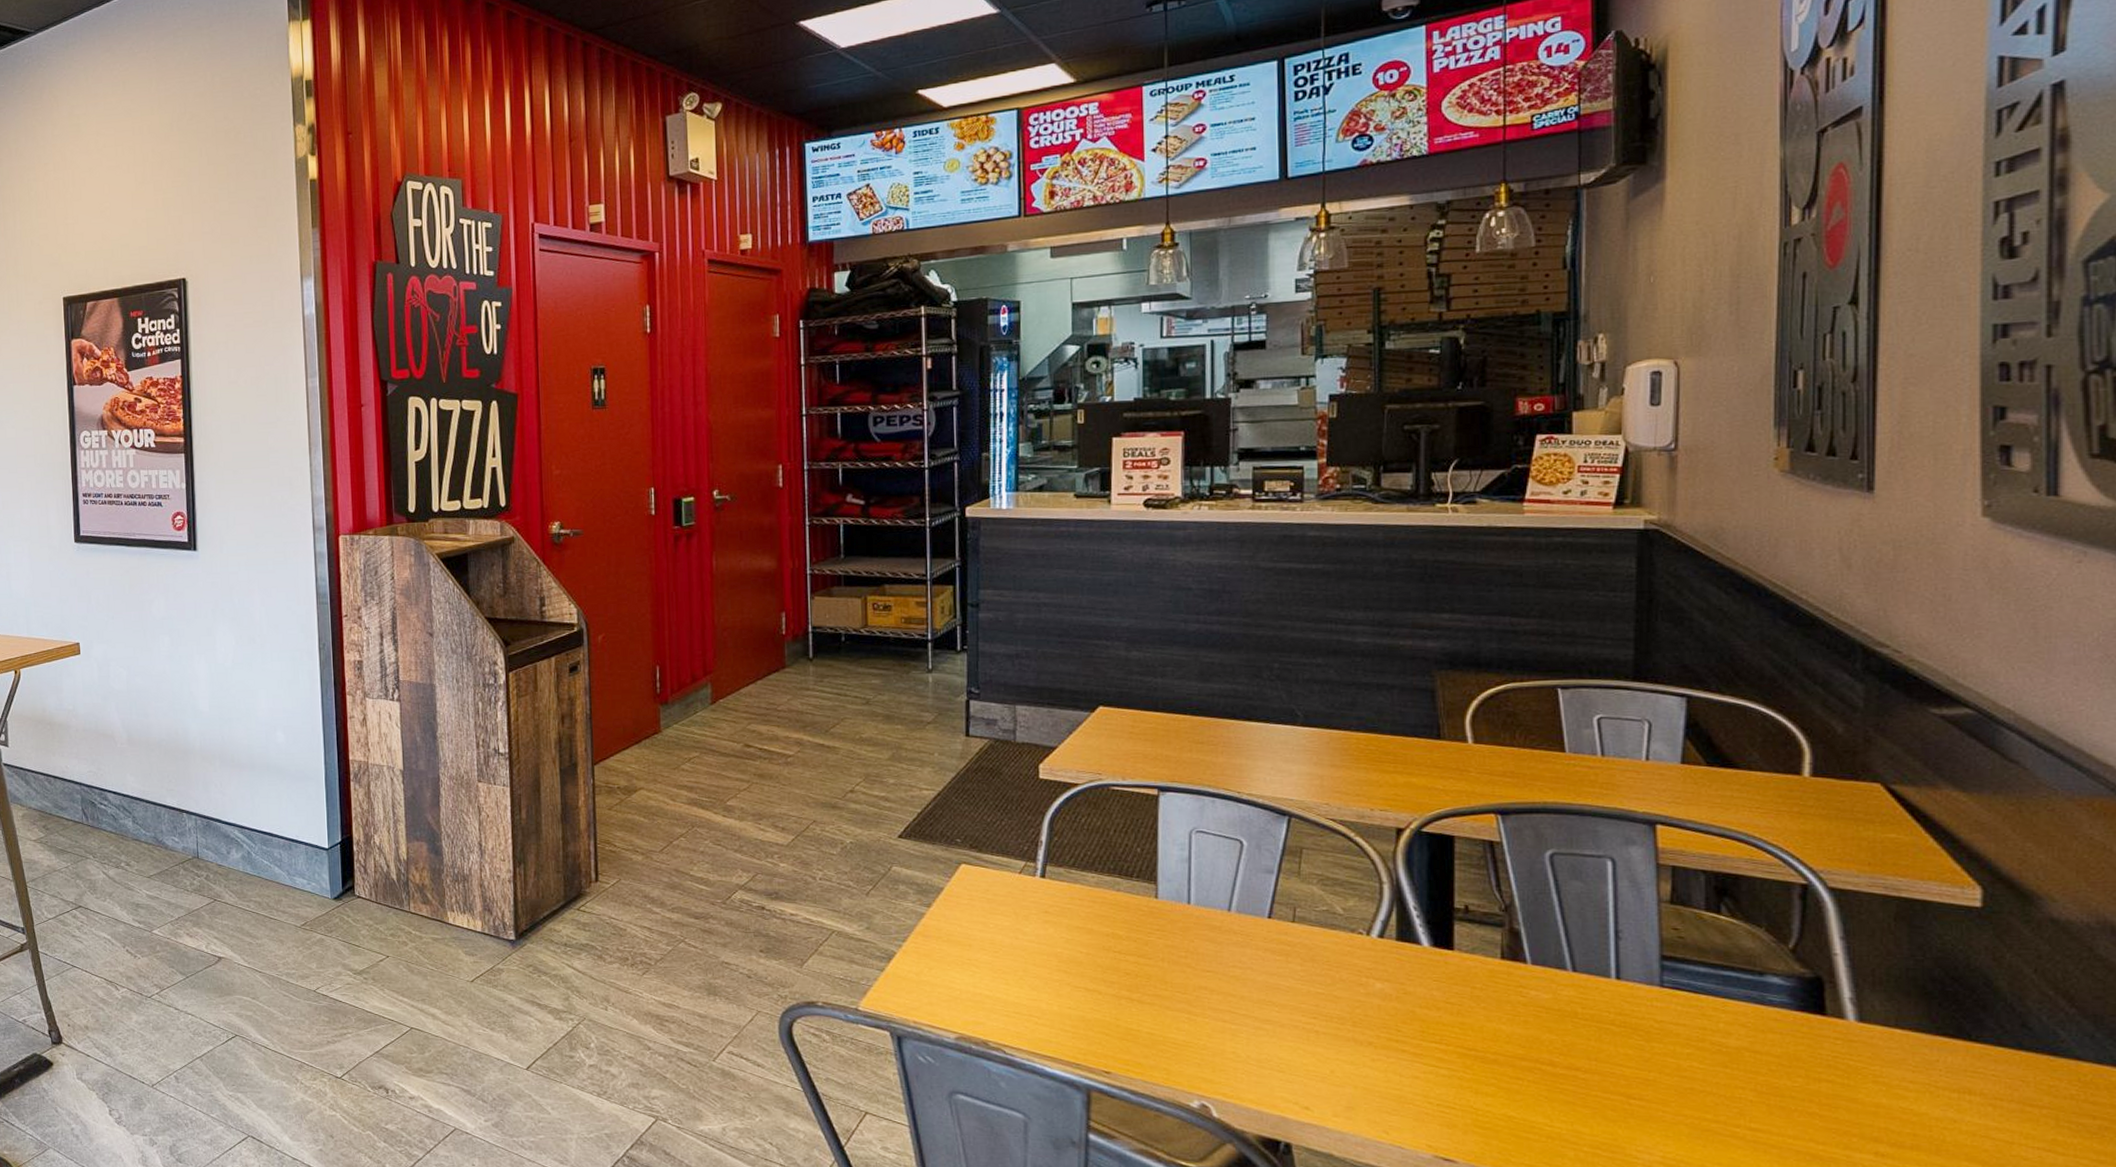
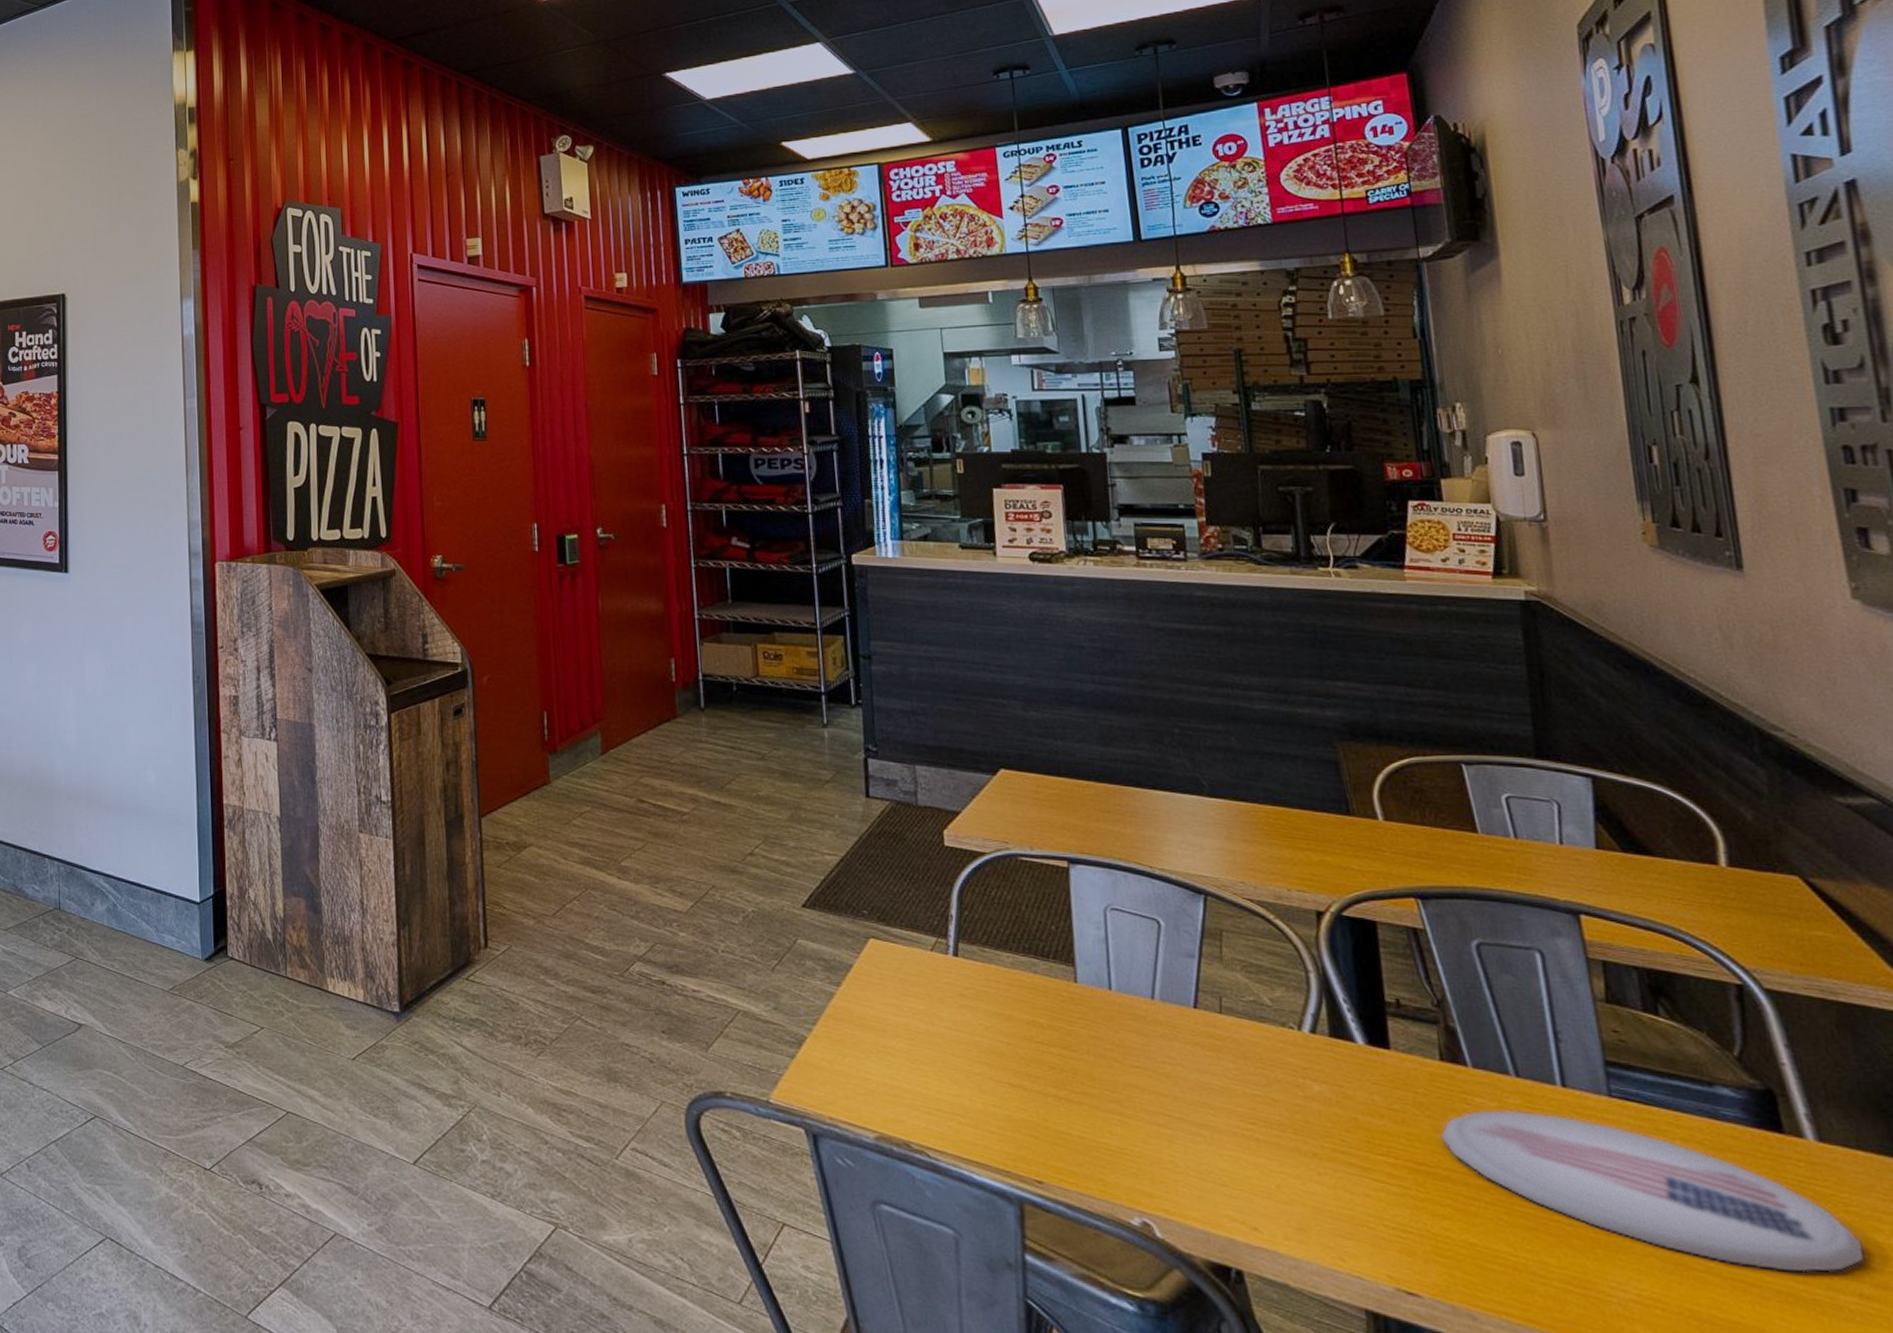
plate: none [1493,1000,1886,1135] -> present [1440,1109,1864,1273]

